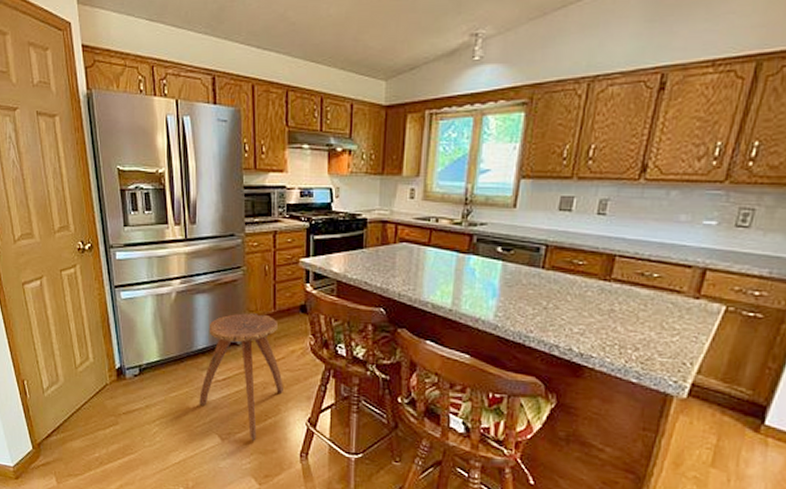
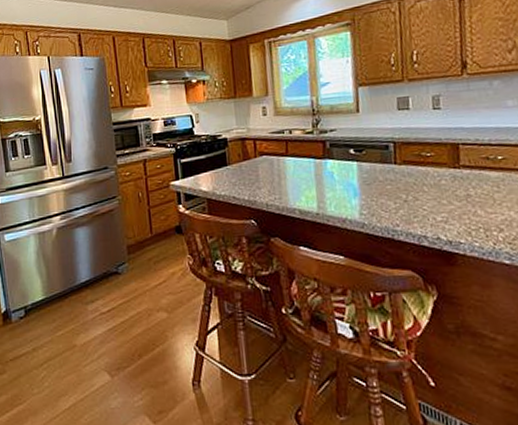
stool: present [199,313,283,441] -> none [85,239,168,374]

